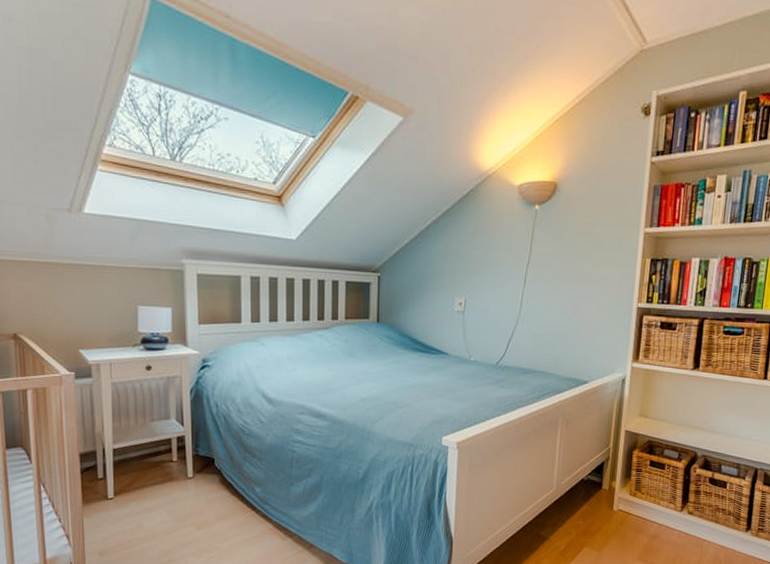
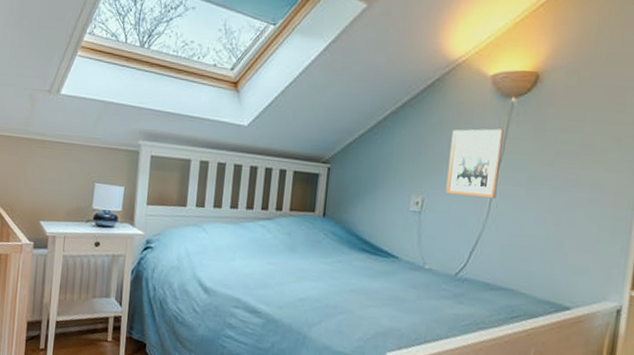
picture frame: none [484,233,530,296] -> present [445,128,504,199]

